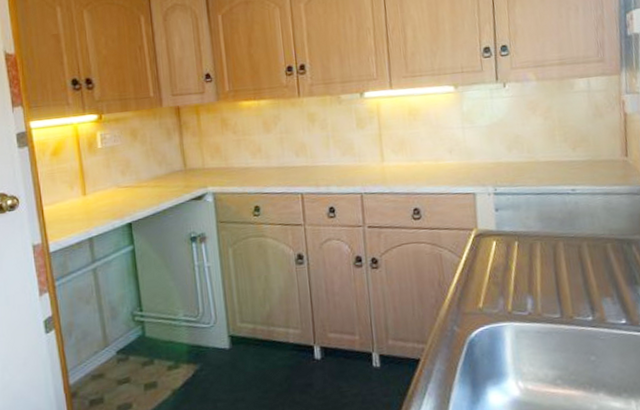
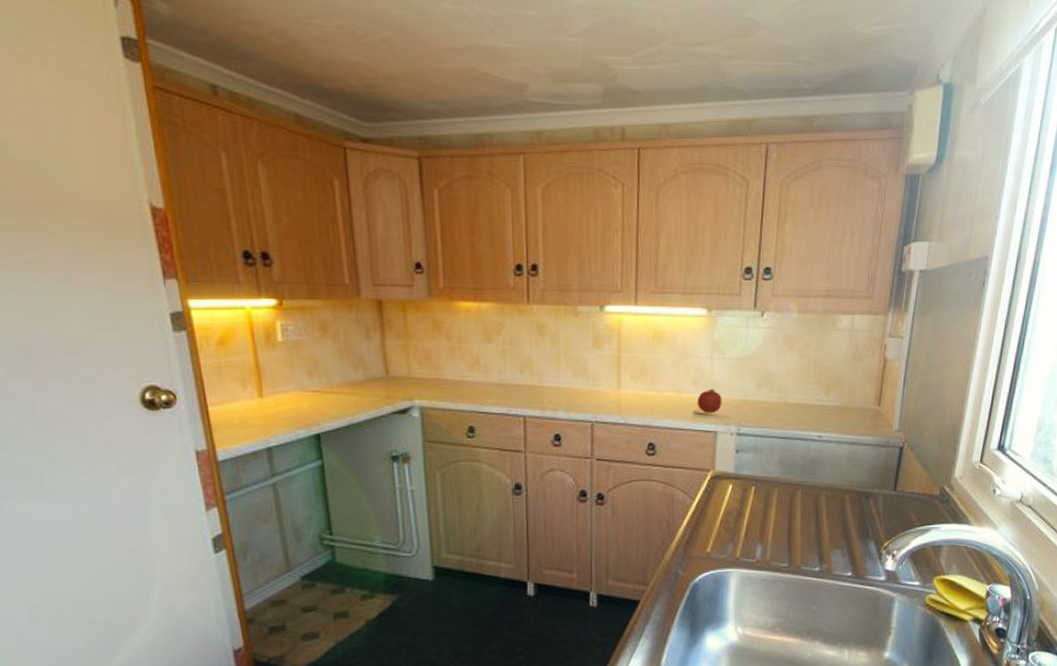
fruit: none [453,154,478,177] -> present [697,388,722,413]

